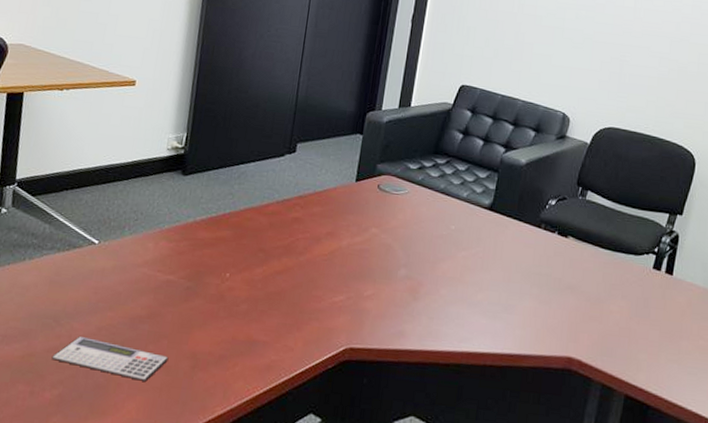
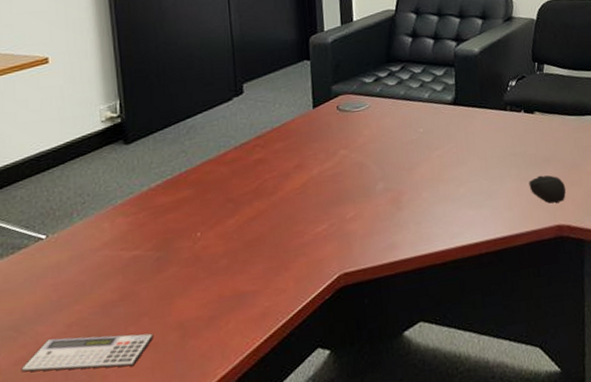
computer mouse: none [547,301,584,334] -> present [529,175,566,204]

